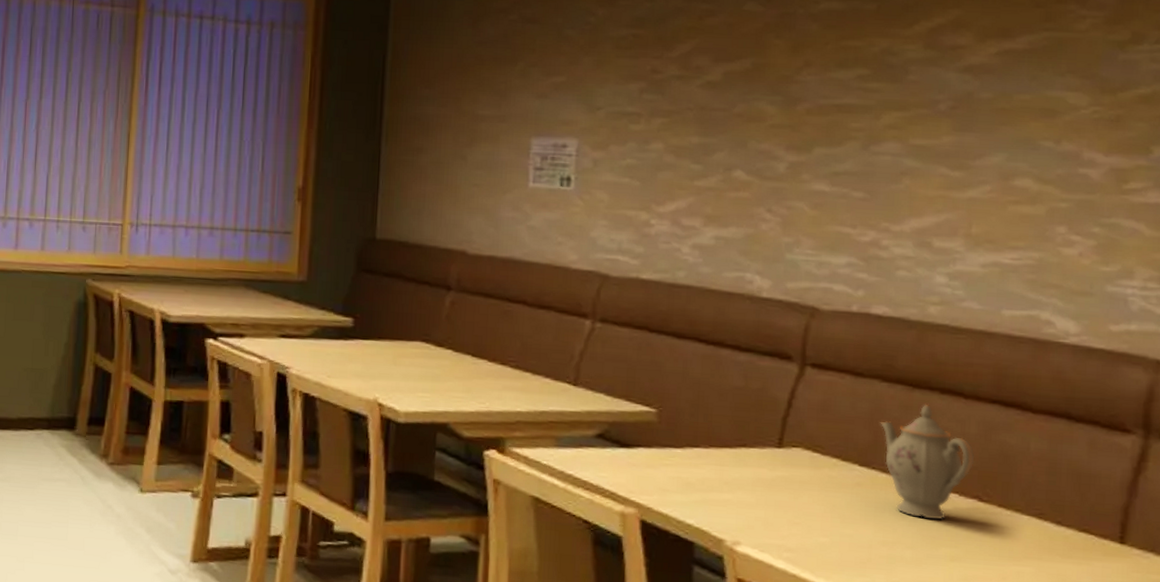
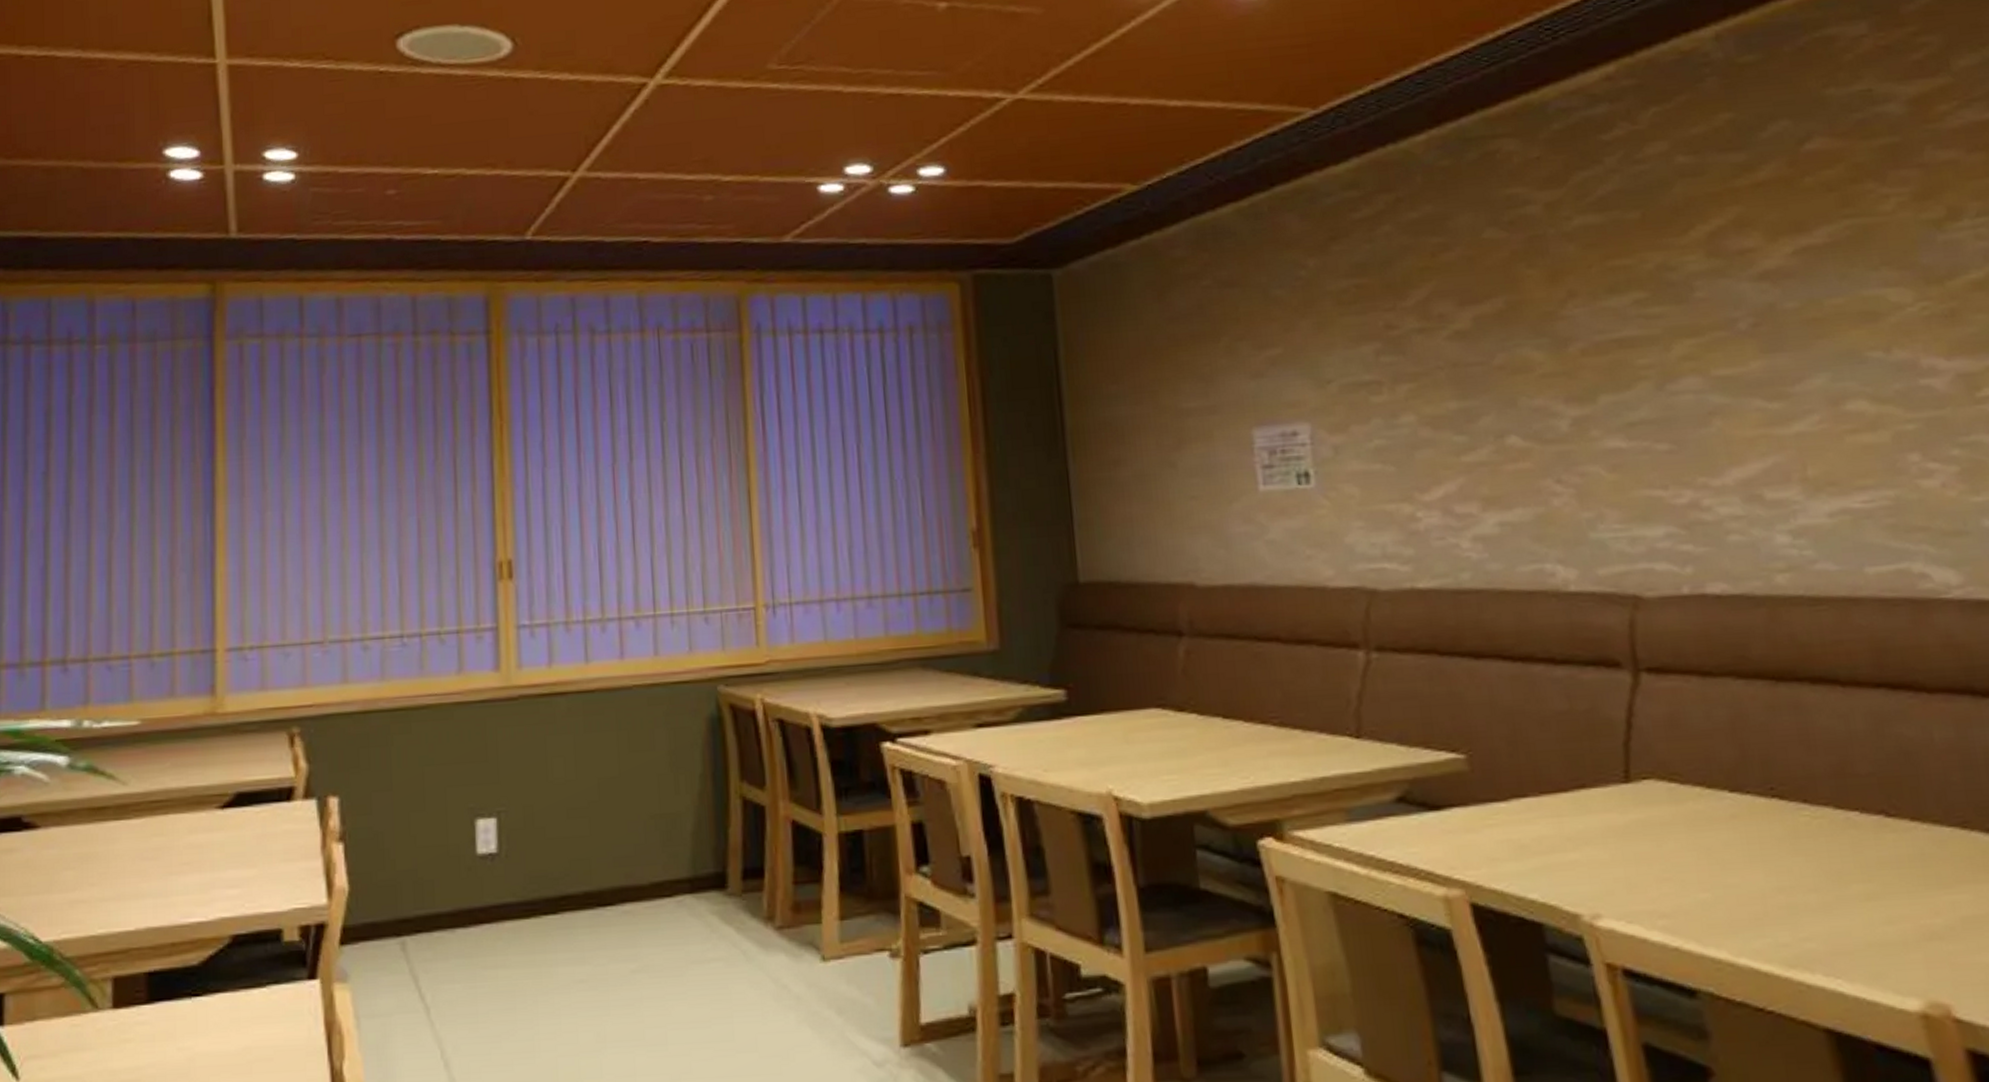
teapot: present [880,403,975,520] -> none [1744,699,1870,849]

